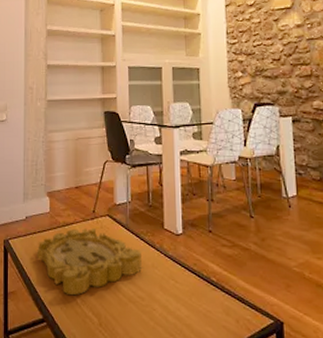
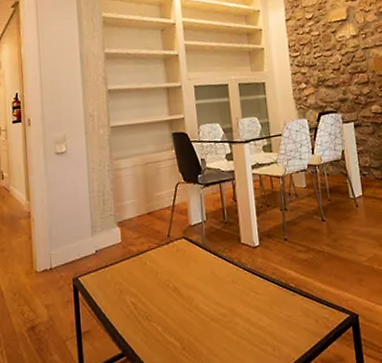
decorative tray: present [36,228,142,295] -> none [110,253,222,324]

